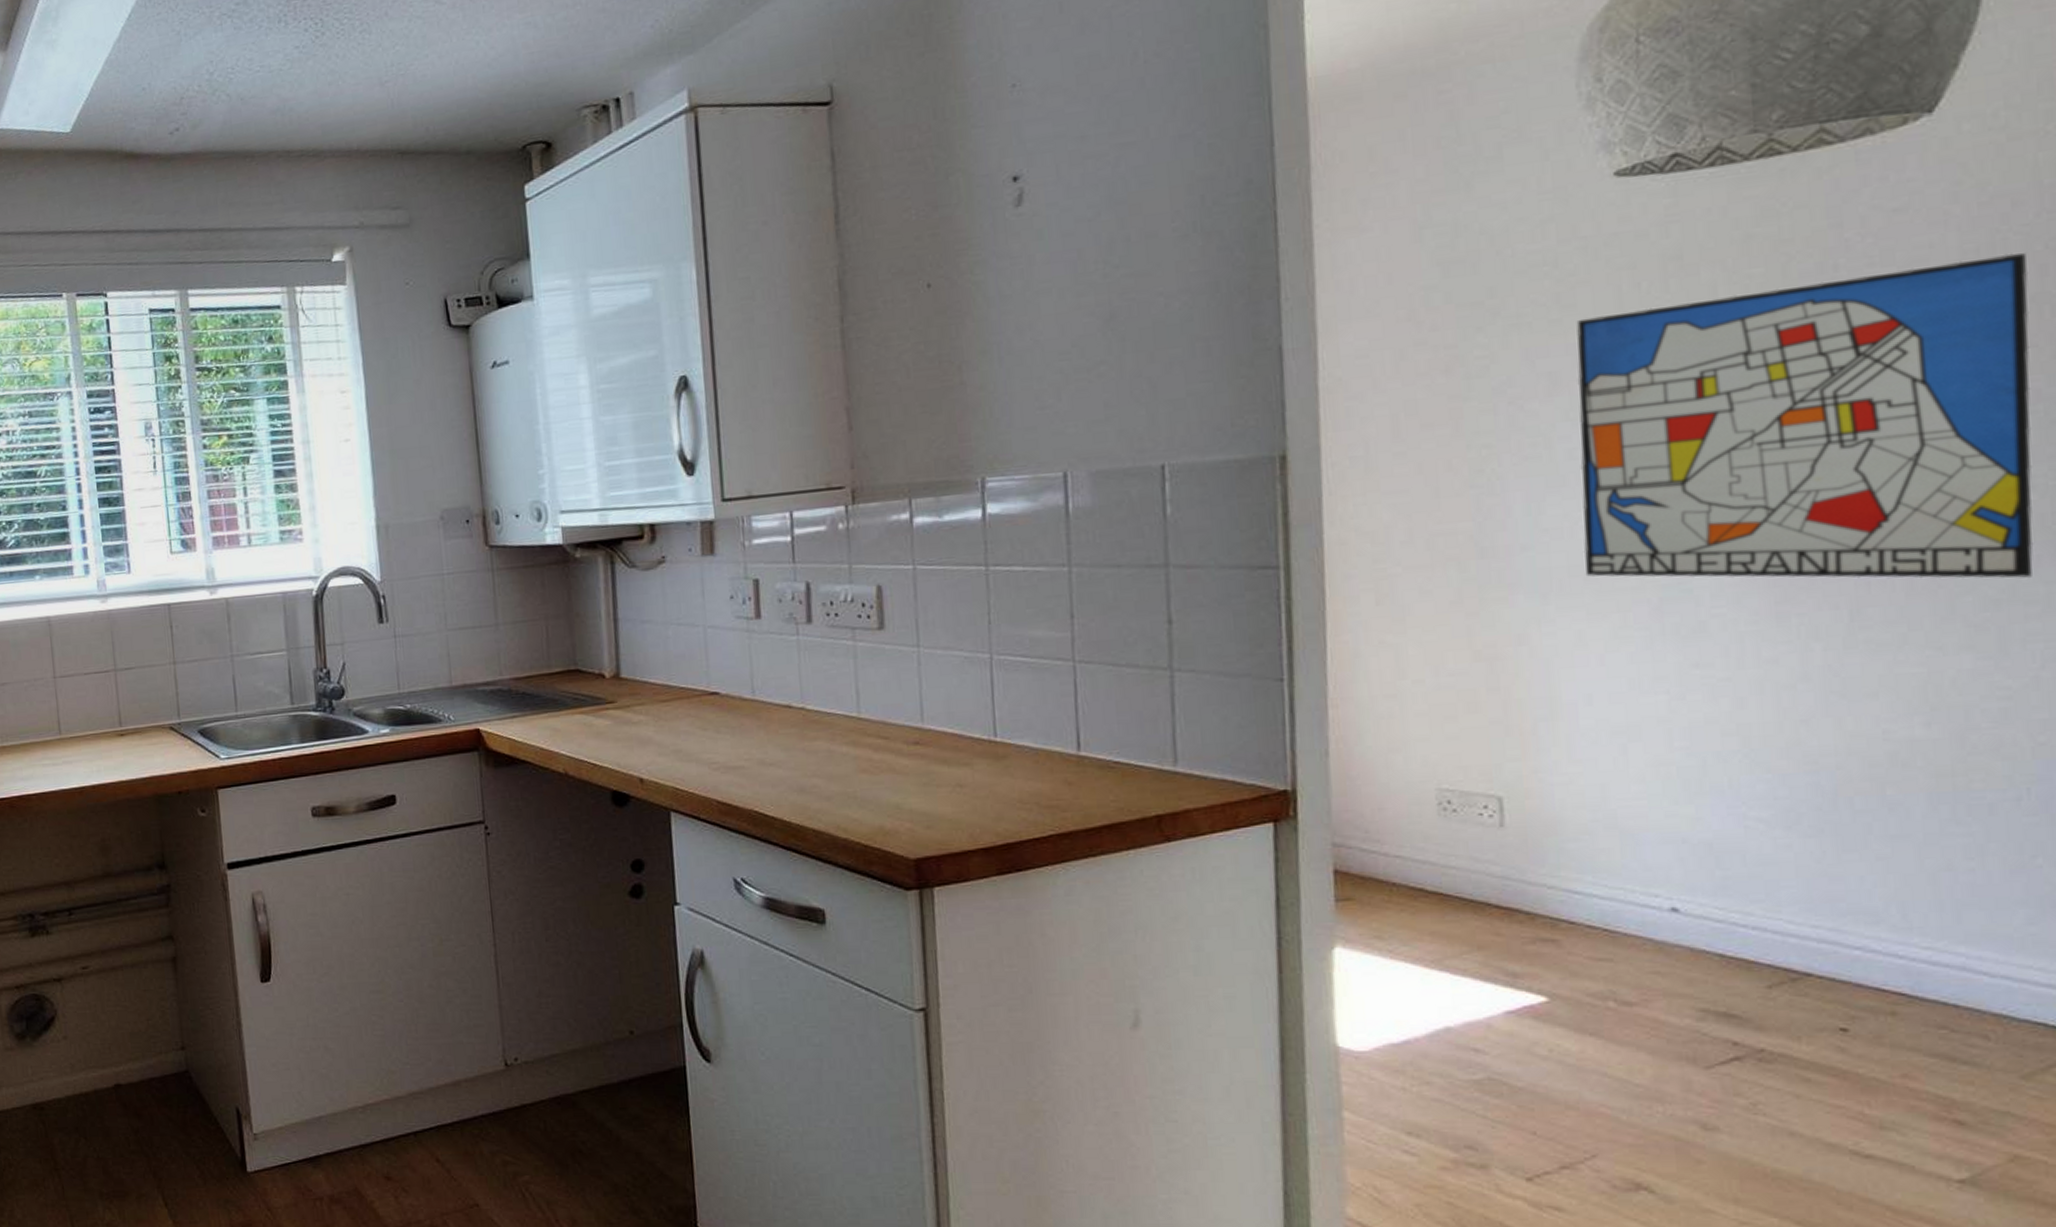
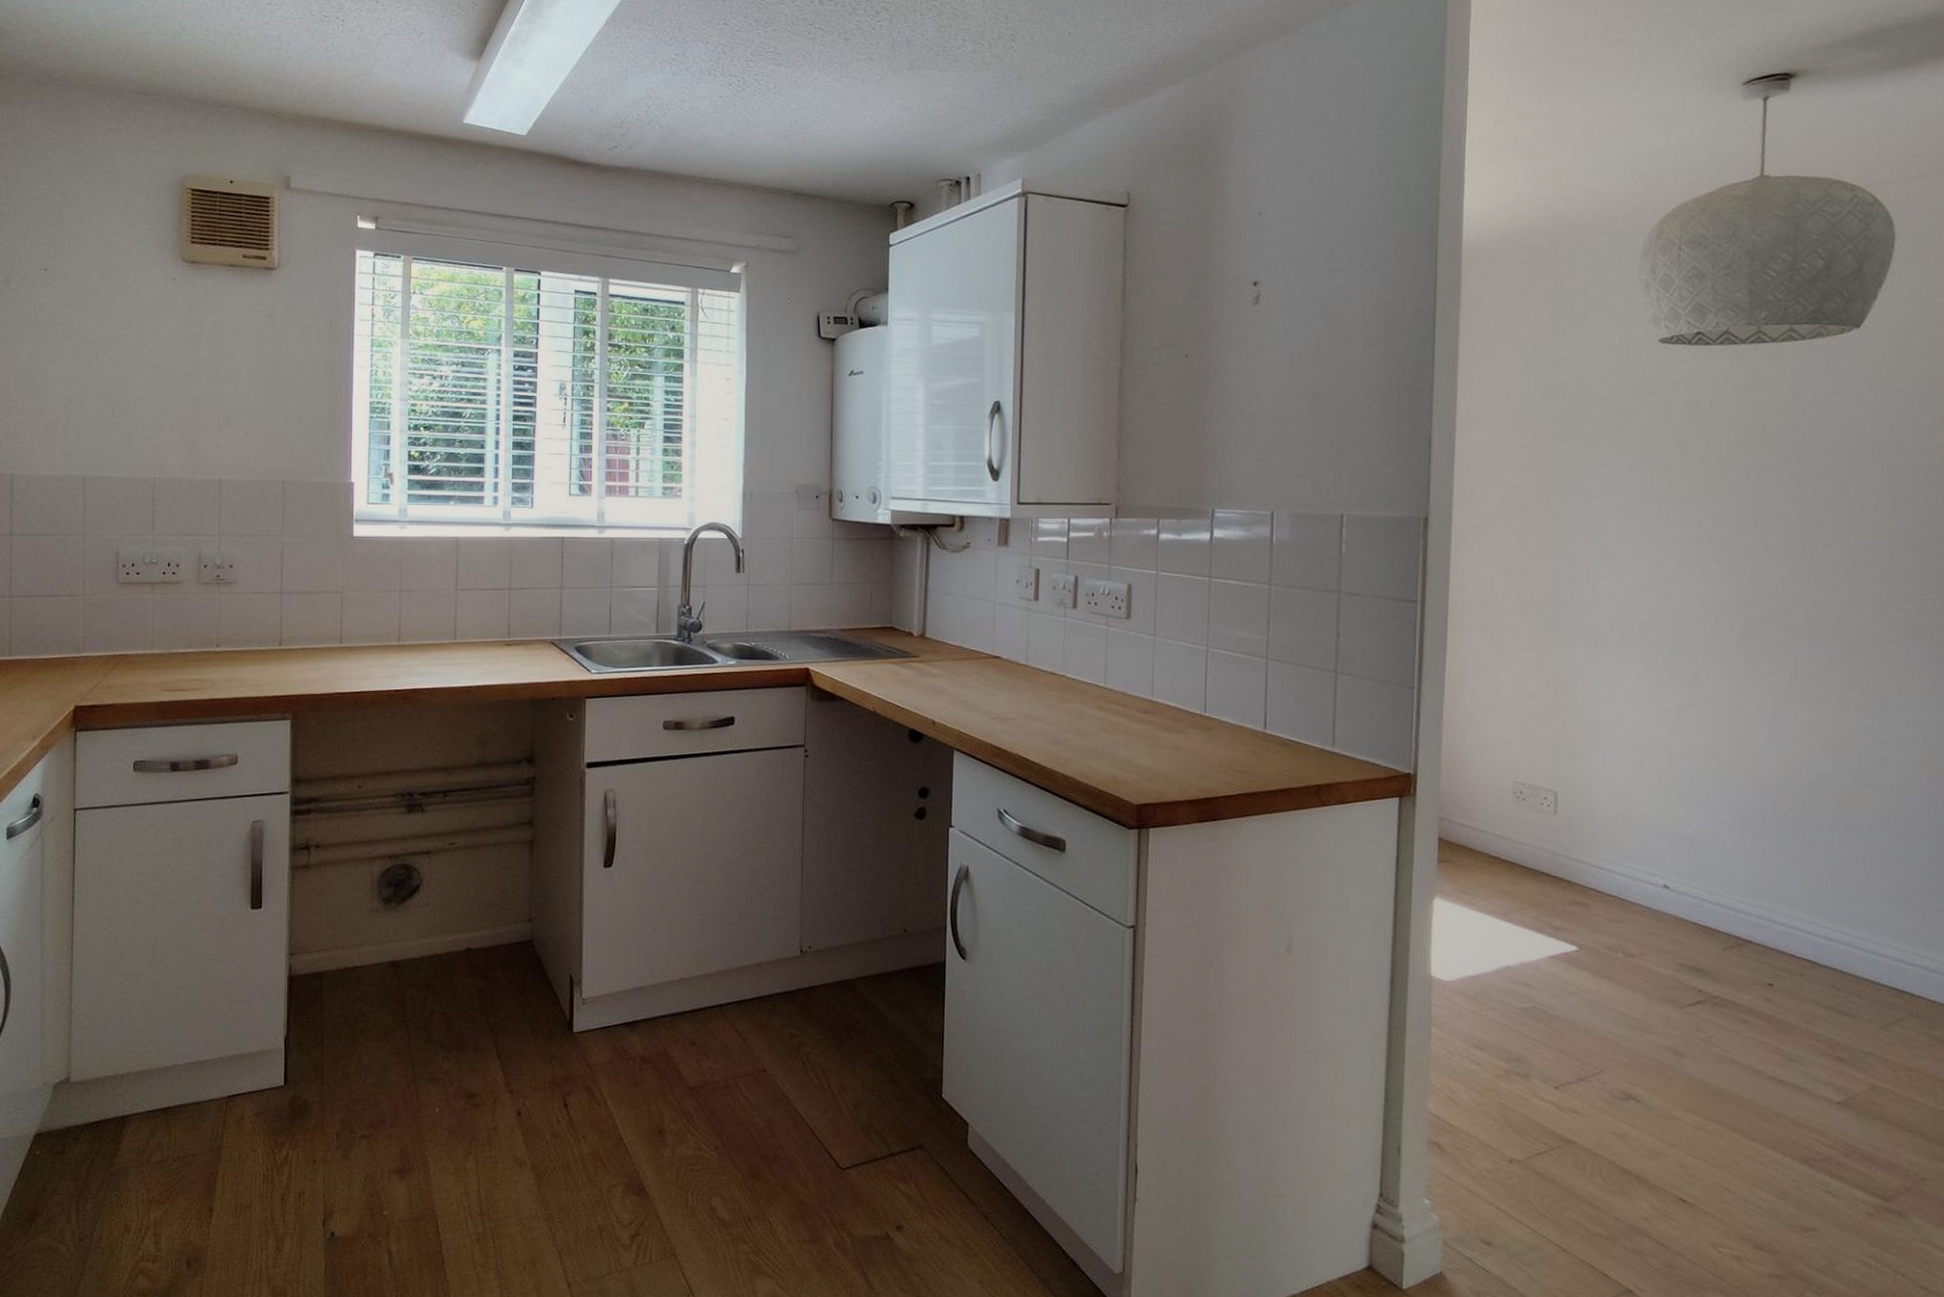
wall art: present [1576,253,2034,579] -> none [1622,433,1911,663]

